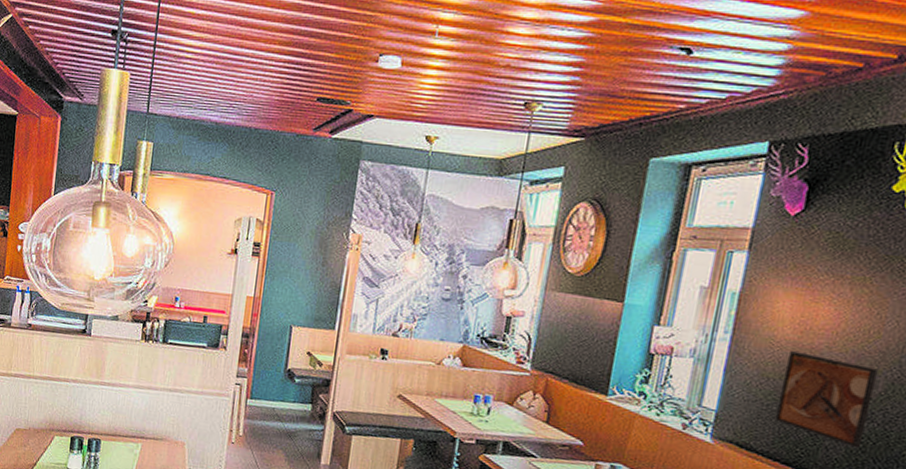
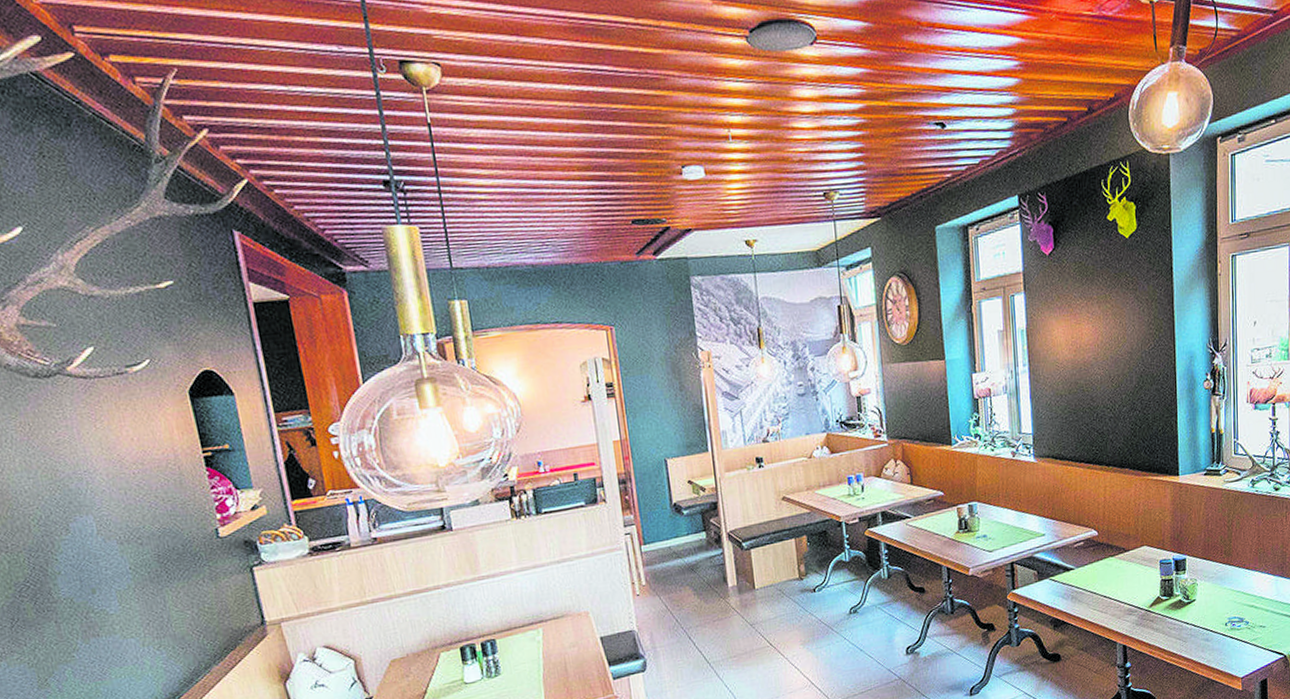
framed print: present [774,351,879,449] -> none [1070,366,1132,435]

